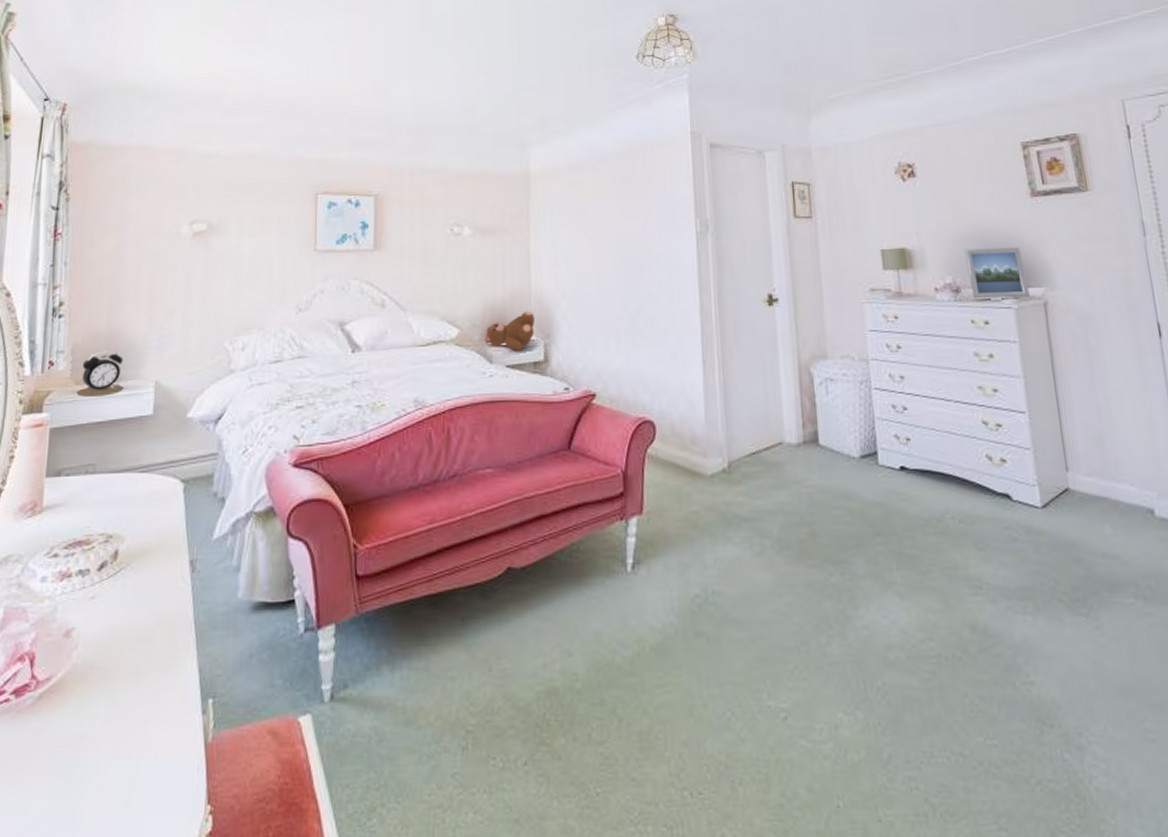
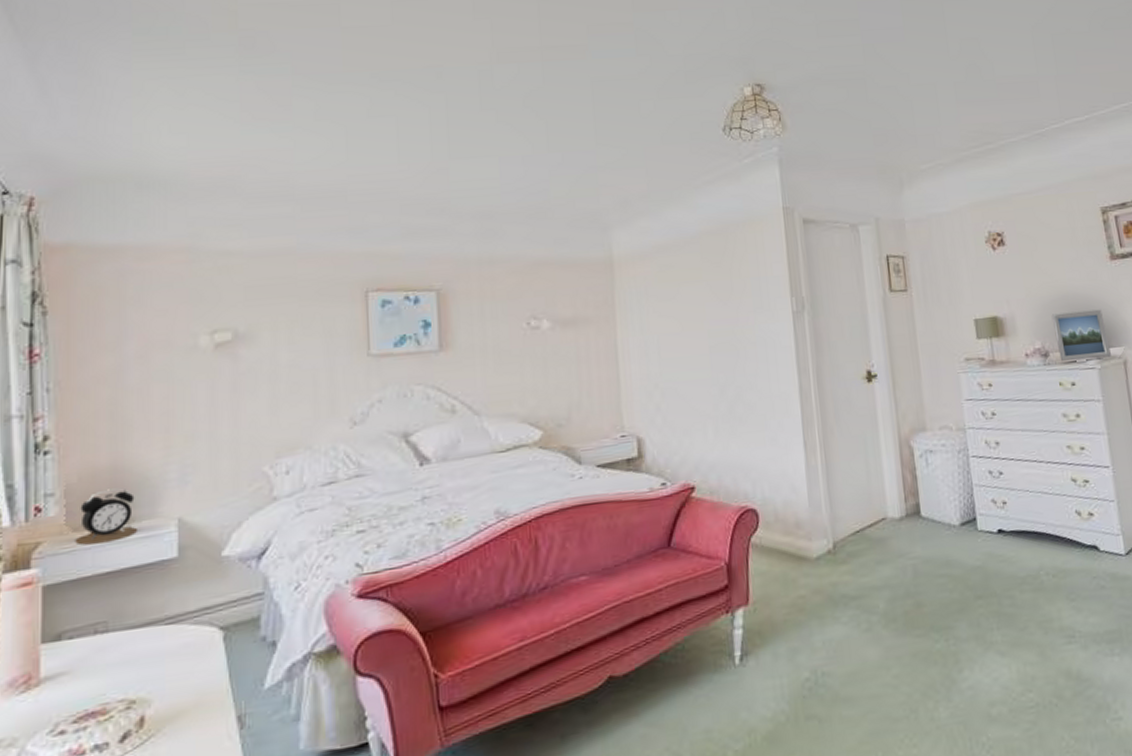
teddy bear: present [485,310,535,351] -> none [572,405,626,449]

